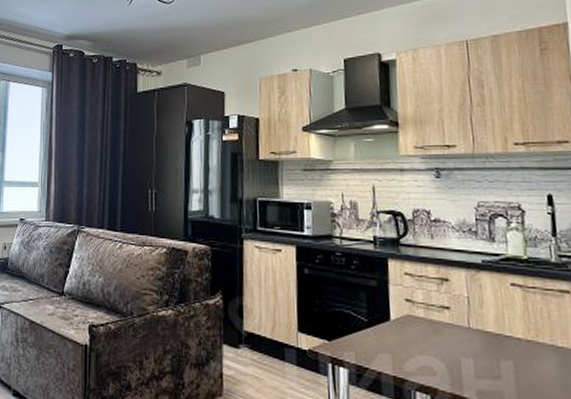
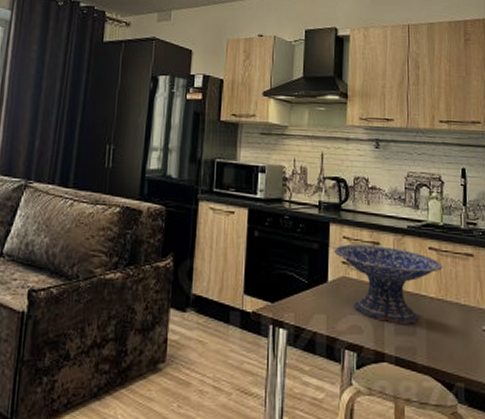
decorative bowl: none [395,281,531,367] -> present [334,245,443,324]

